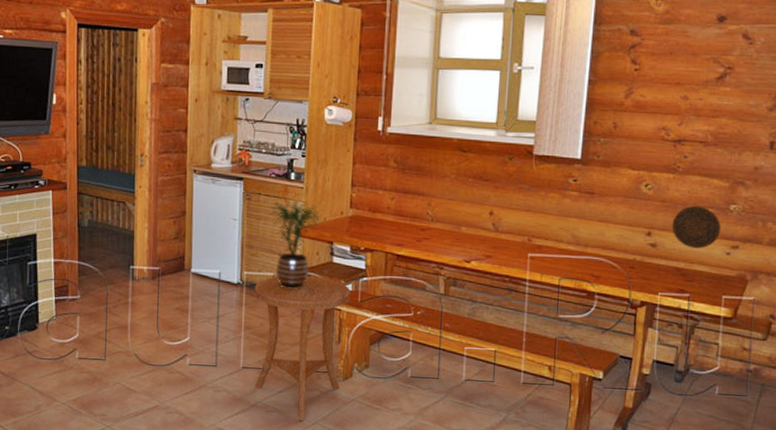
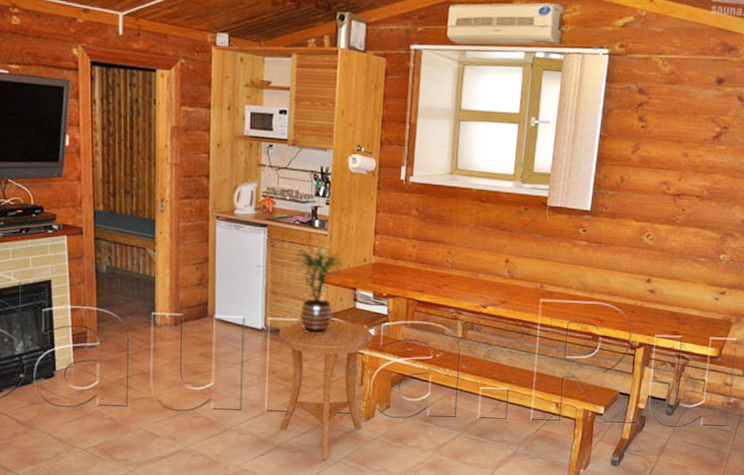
decorative plate: present [672,205,722,249] -> none [669,254,712,295]

